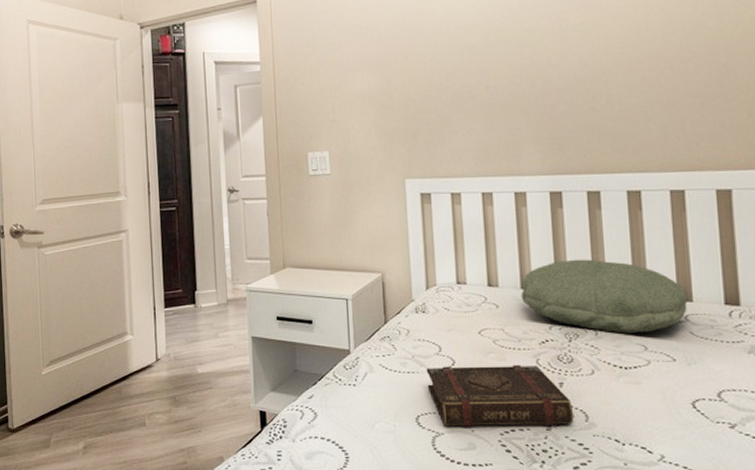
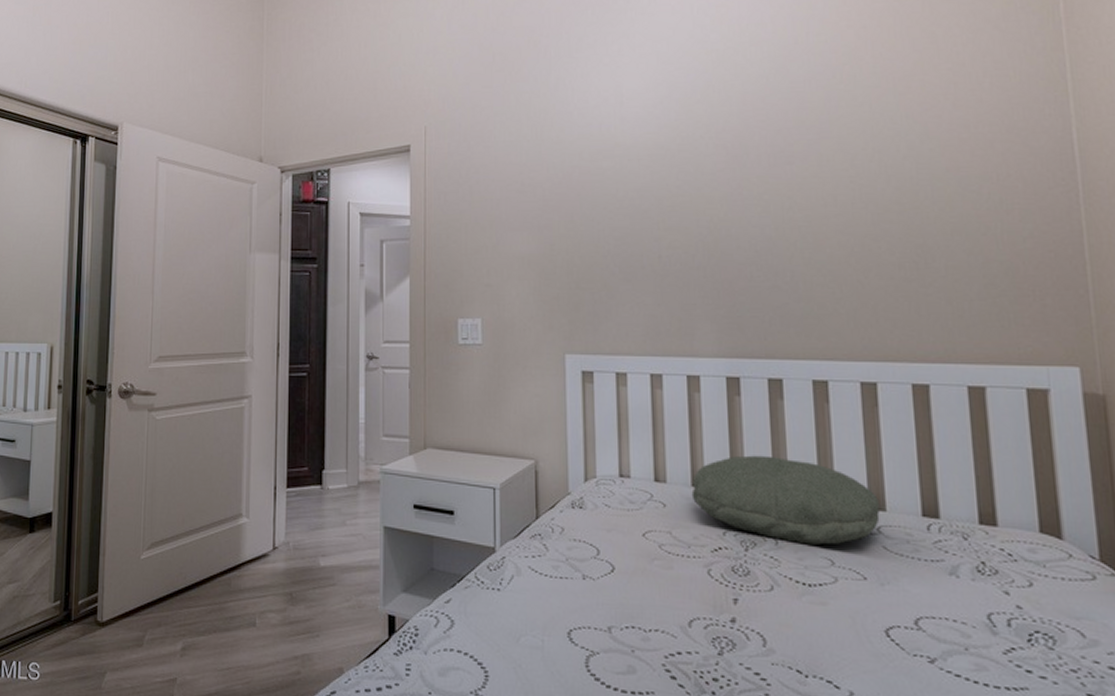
book: present [426,364,574,427] -> none [581,572,750,650]

